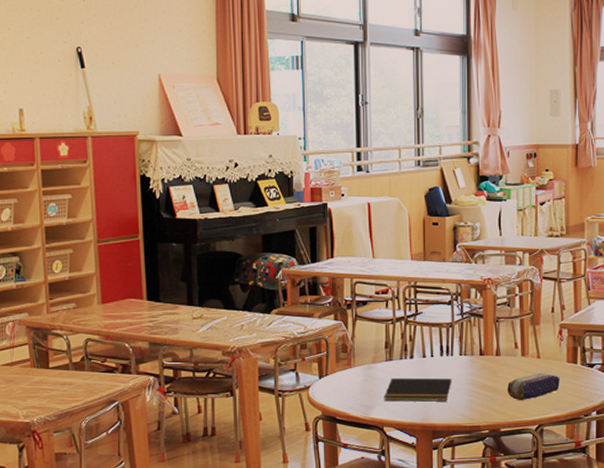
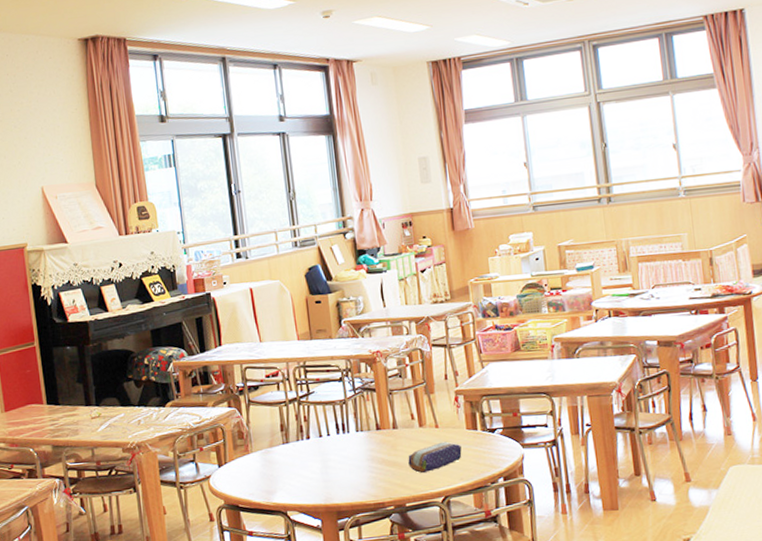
notepad: present [384,377,452,402] -> none [284,456,352,485]

